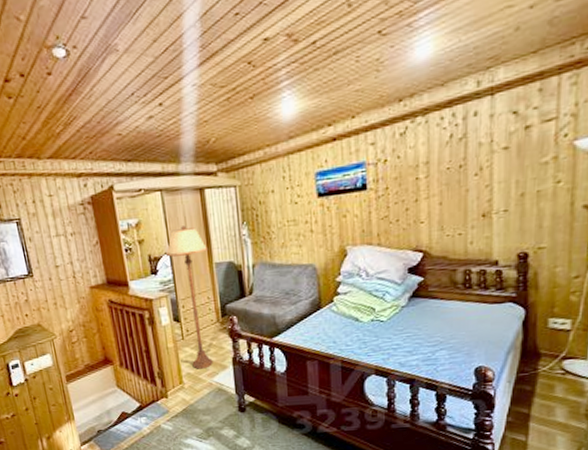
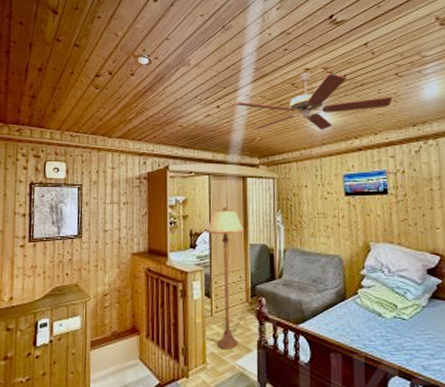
ceiling fan: none [179,41,374,129] -> present [234,72,393,130]

